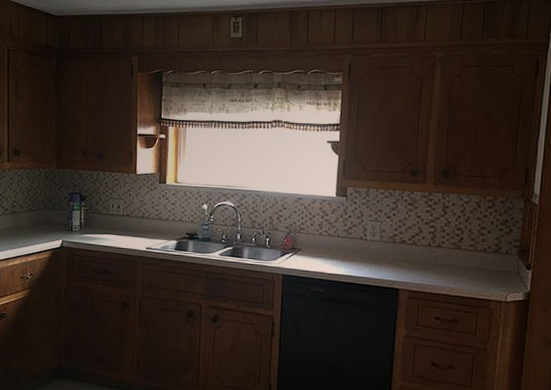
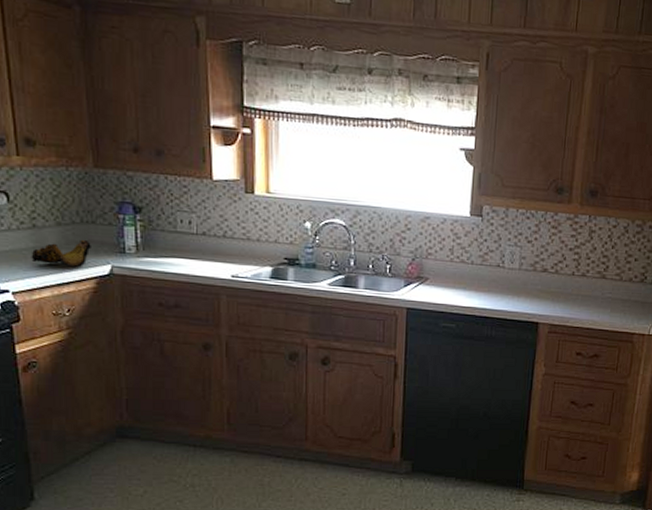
banana bunch: none [10,221,50,243] -> present [31,239,91,268]

